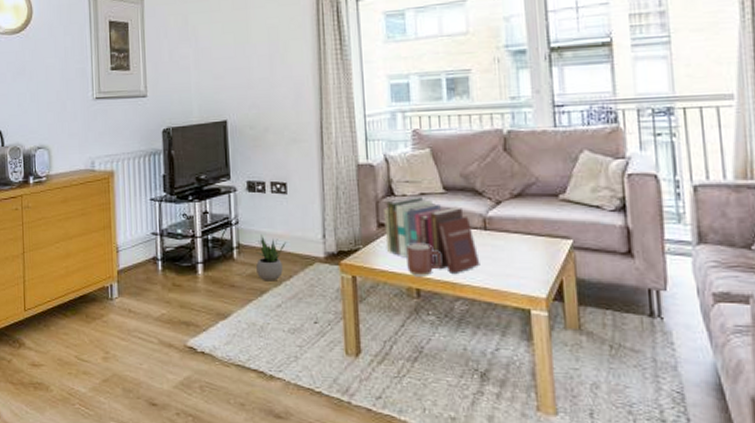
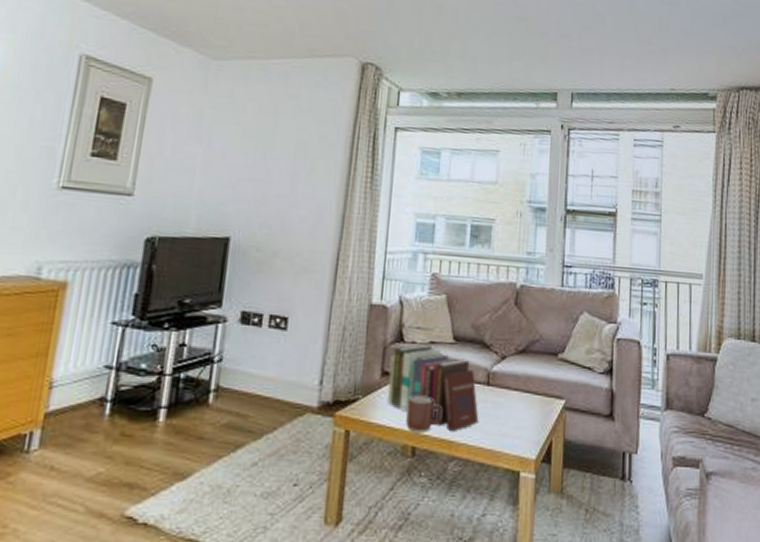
potted plant: present [256,235,287,282] -> none [234,376,277,434]

